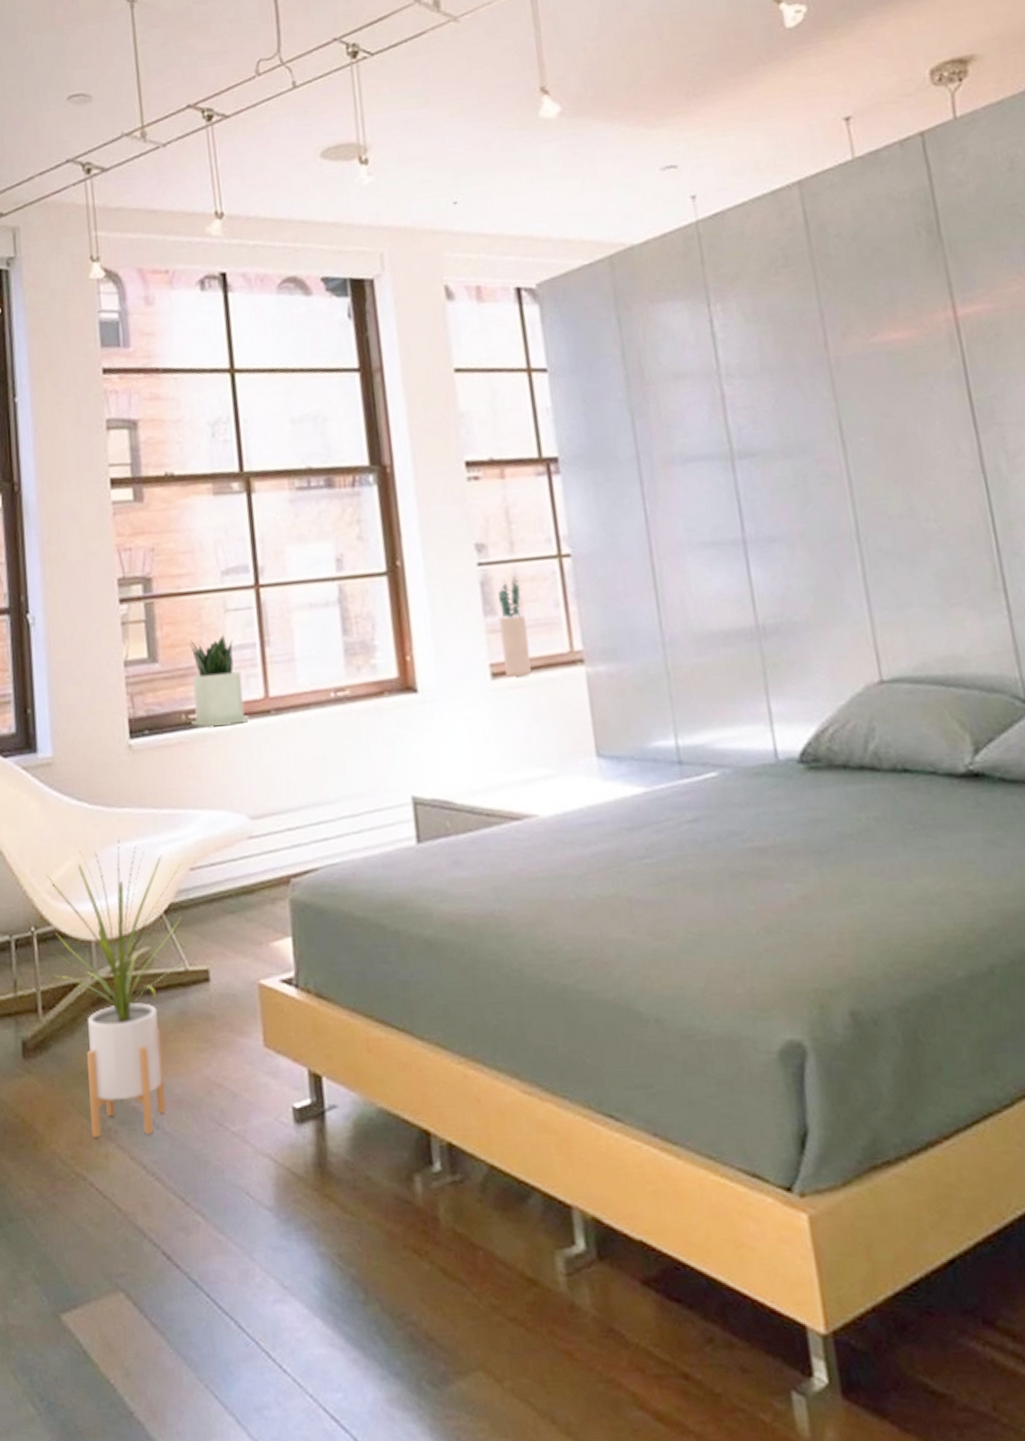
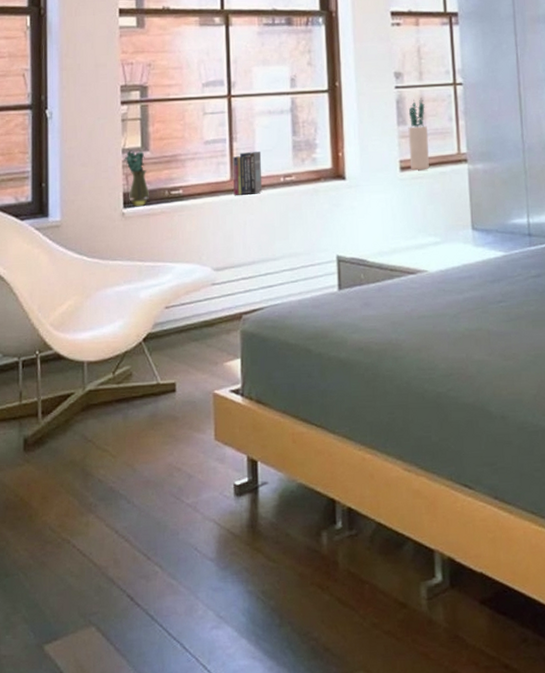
house plant: present [45,837,195,1139] -> none [50,283,165,512]
vase: none [127,660,162,736] -> present [124,148,149,206]
planter: present [190,635,249,728] -> none [172,132,218,202]
books: none [265,658,308,718] -> present [232,152,263,195]

